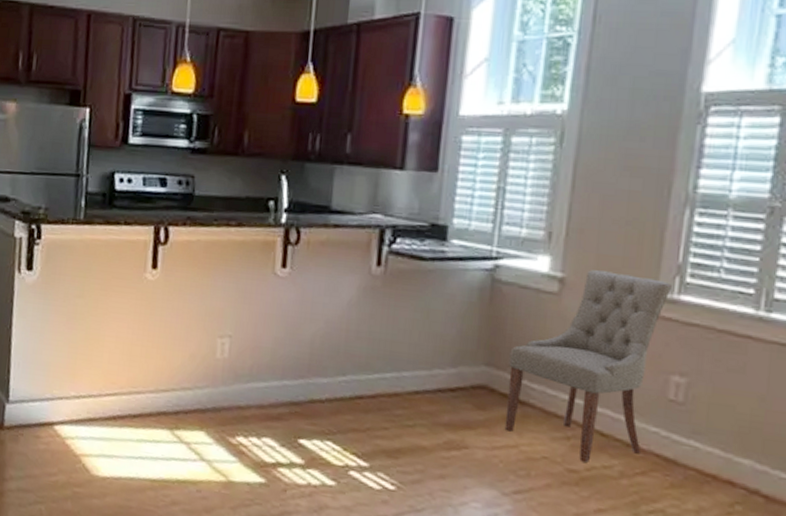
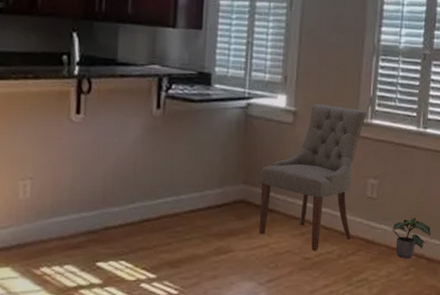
potted plant: none [705,435,774,492] -> present [391,217,431,258]

